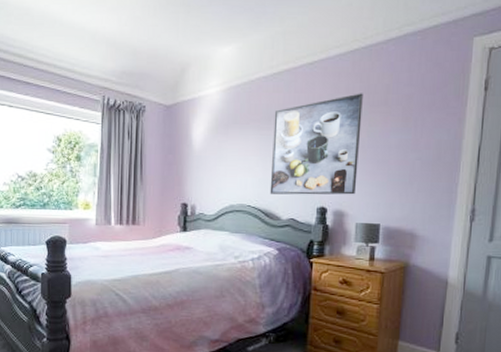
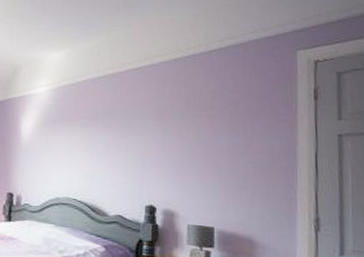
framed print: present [270,93,363,195] -> none [96,97,189,195]

